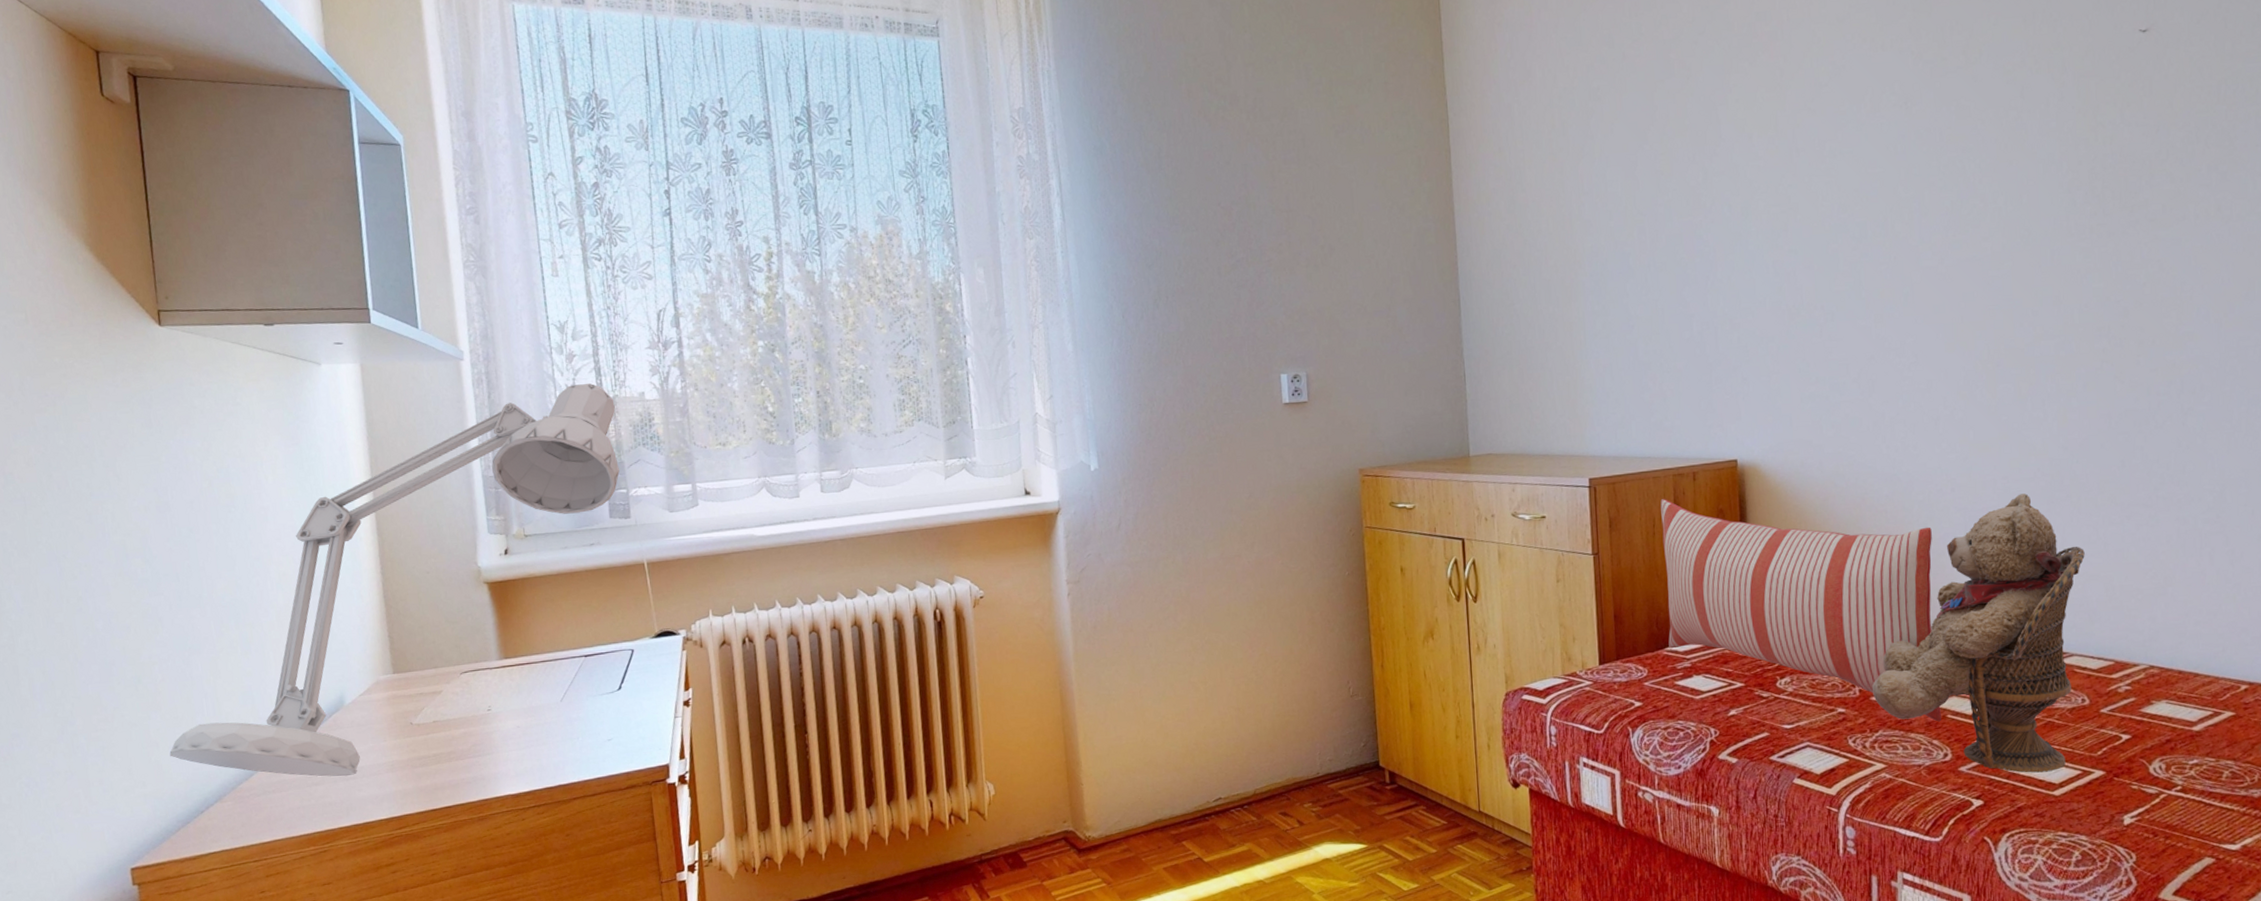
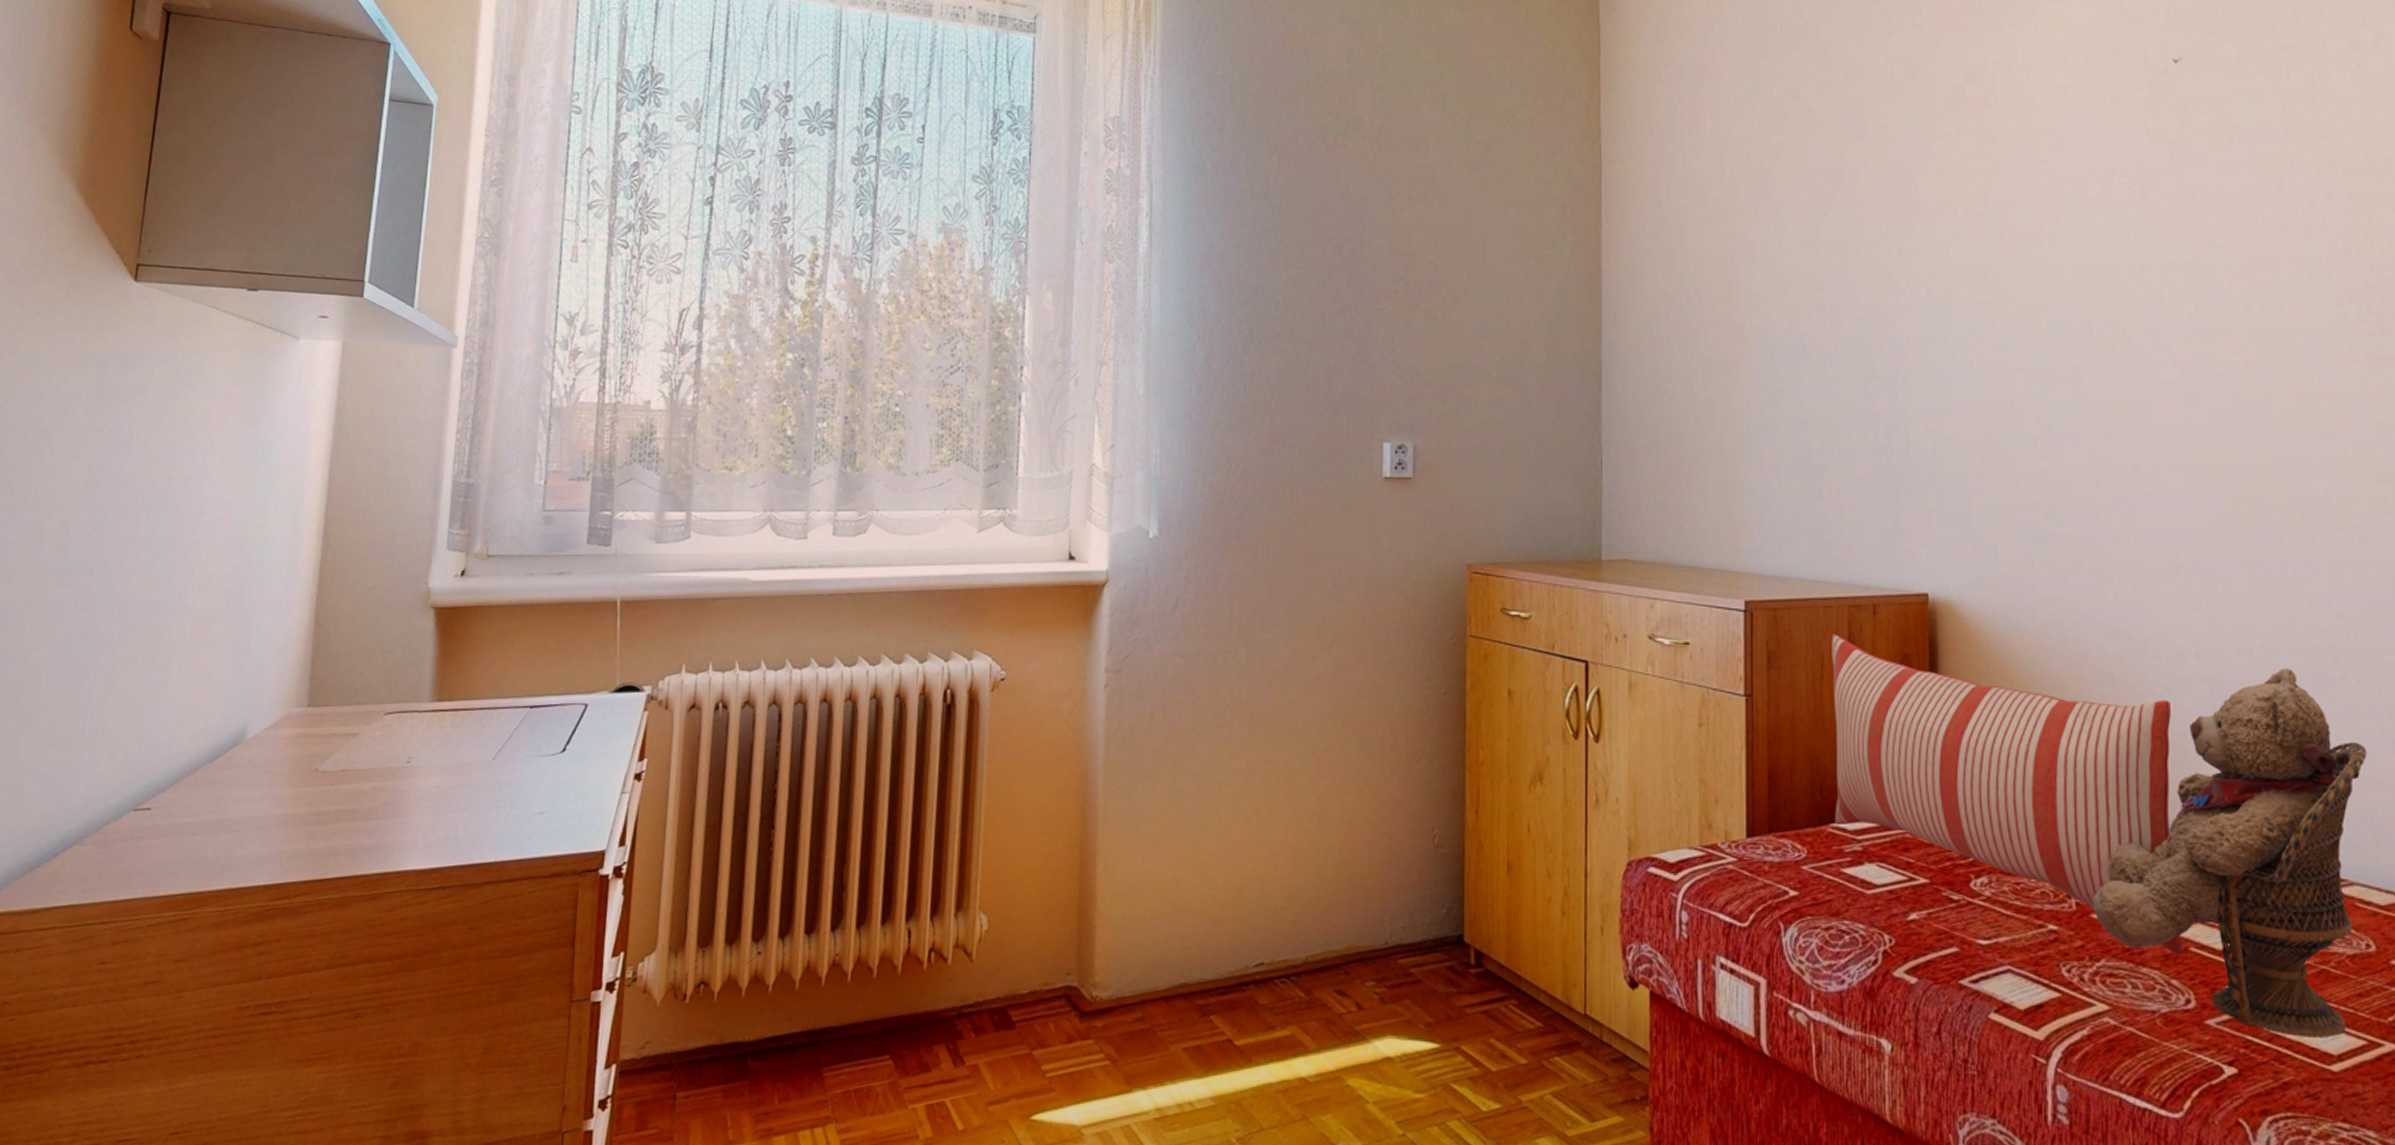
desk lamp: present [169,383,620,777] -> none [35,384,615,828]

